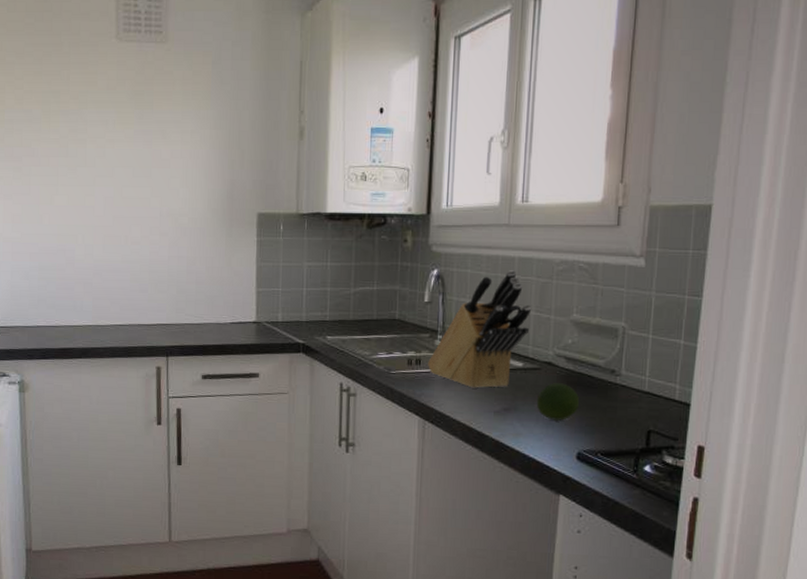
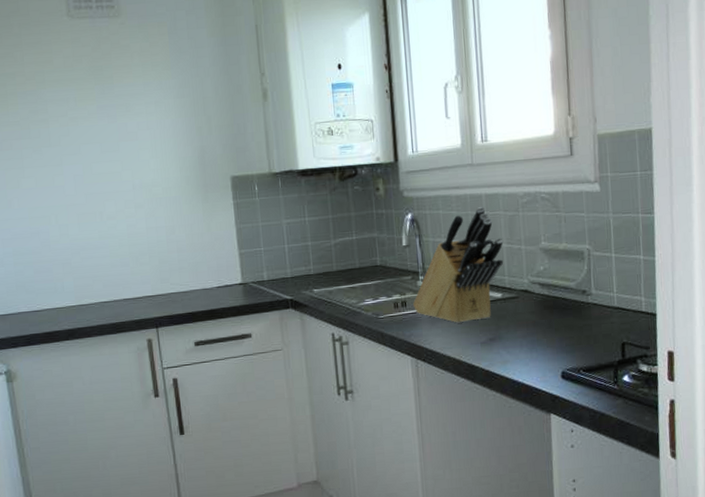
fruit: present [536,383,580,422] -> none [518,308,558,345]

